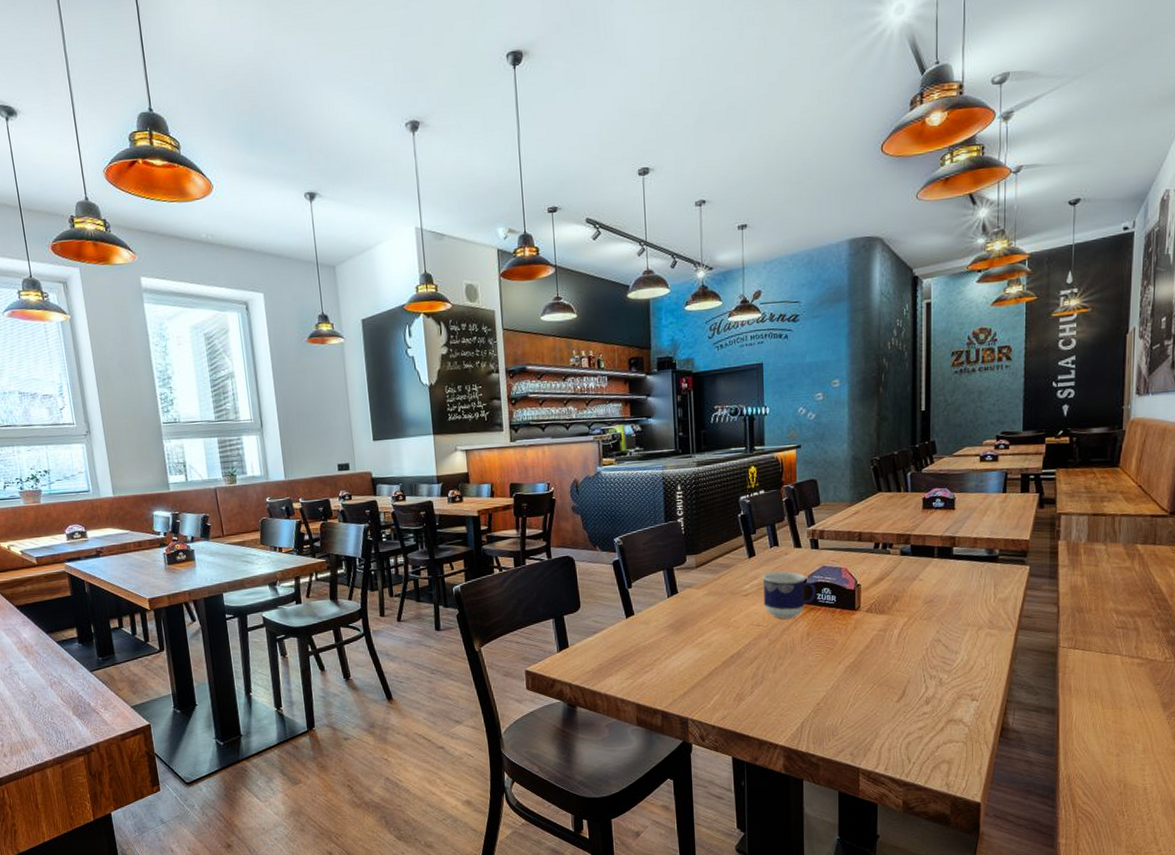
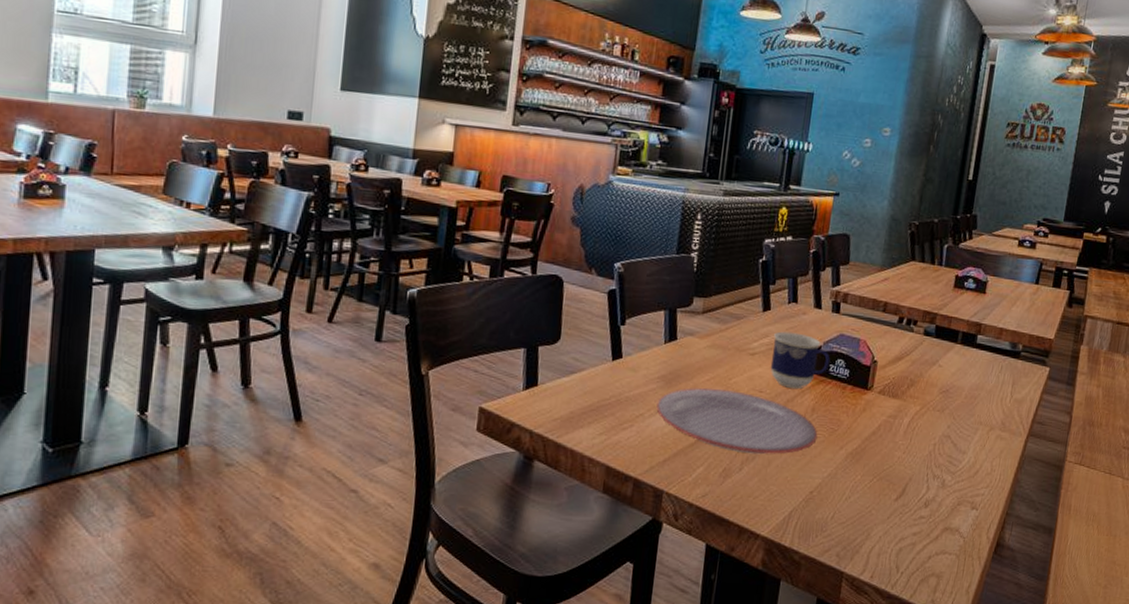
plate: none [670,628,816,679] -> present [656,387,818,454]

